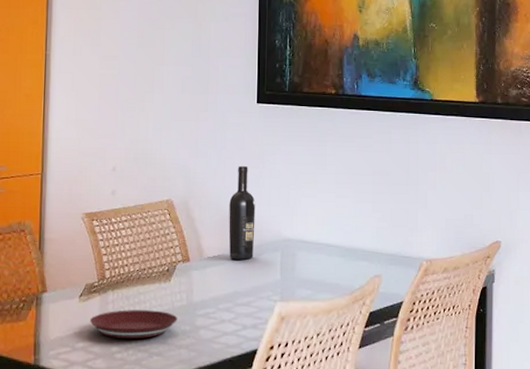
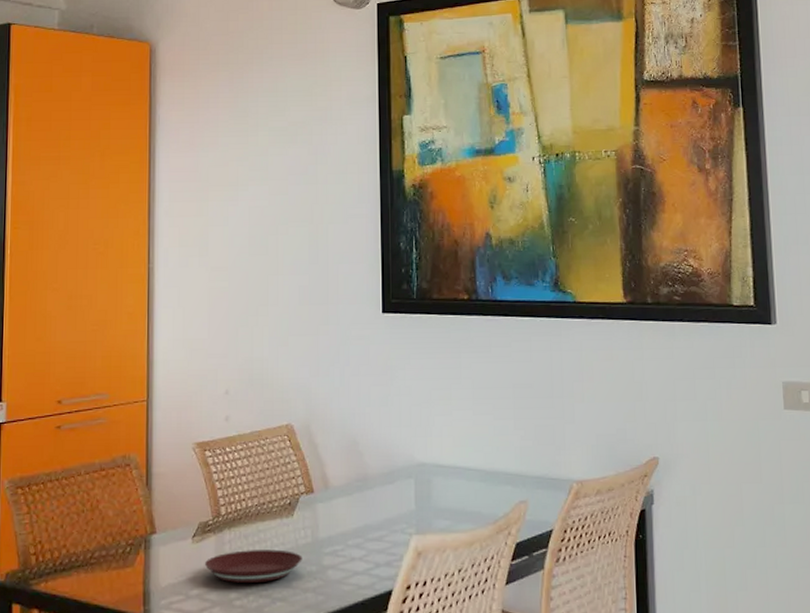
wine bottle: present [228,165,256,260] -> none [355,383,385,489]

